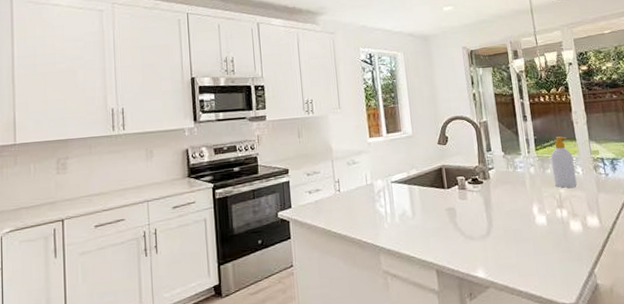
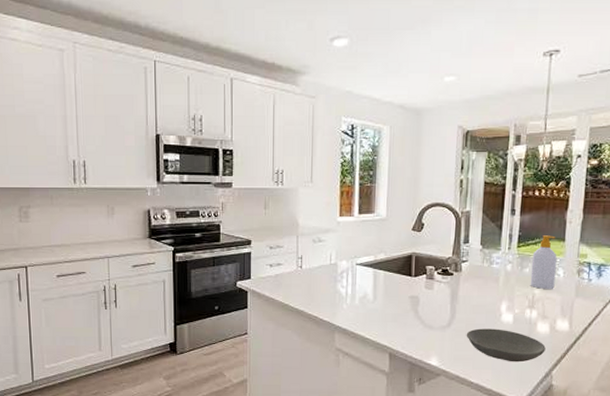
bowl: none [506,232,583,265] -> present [466,328,546,362]

